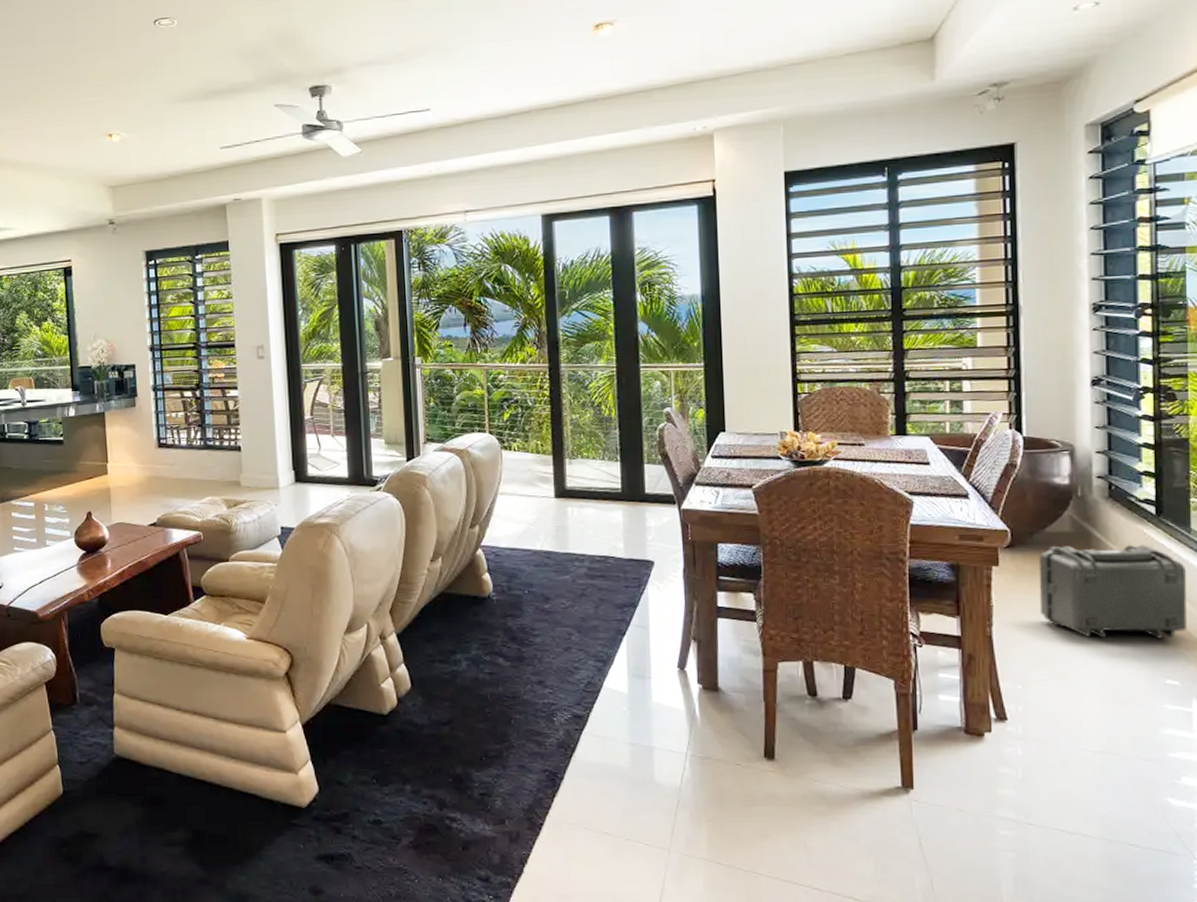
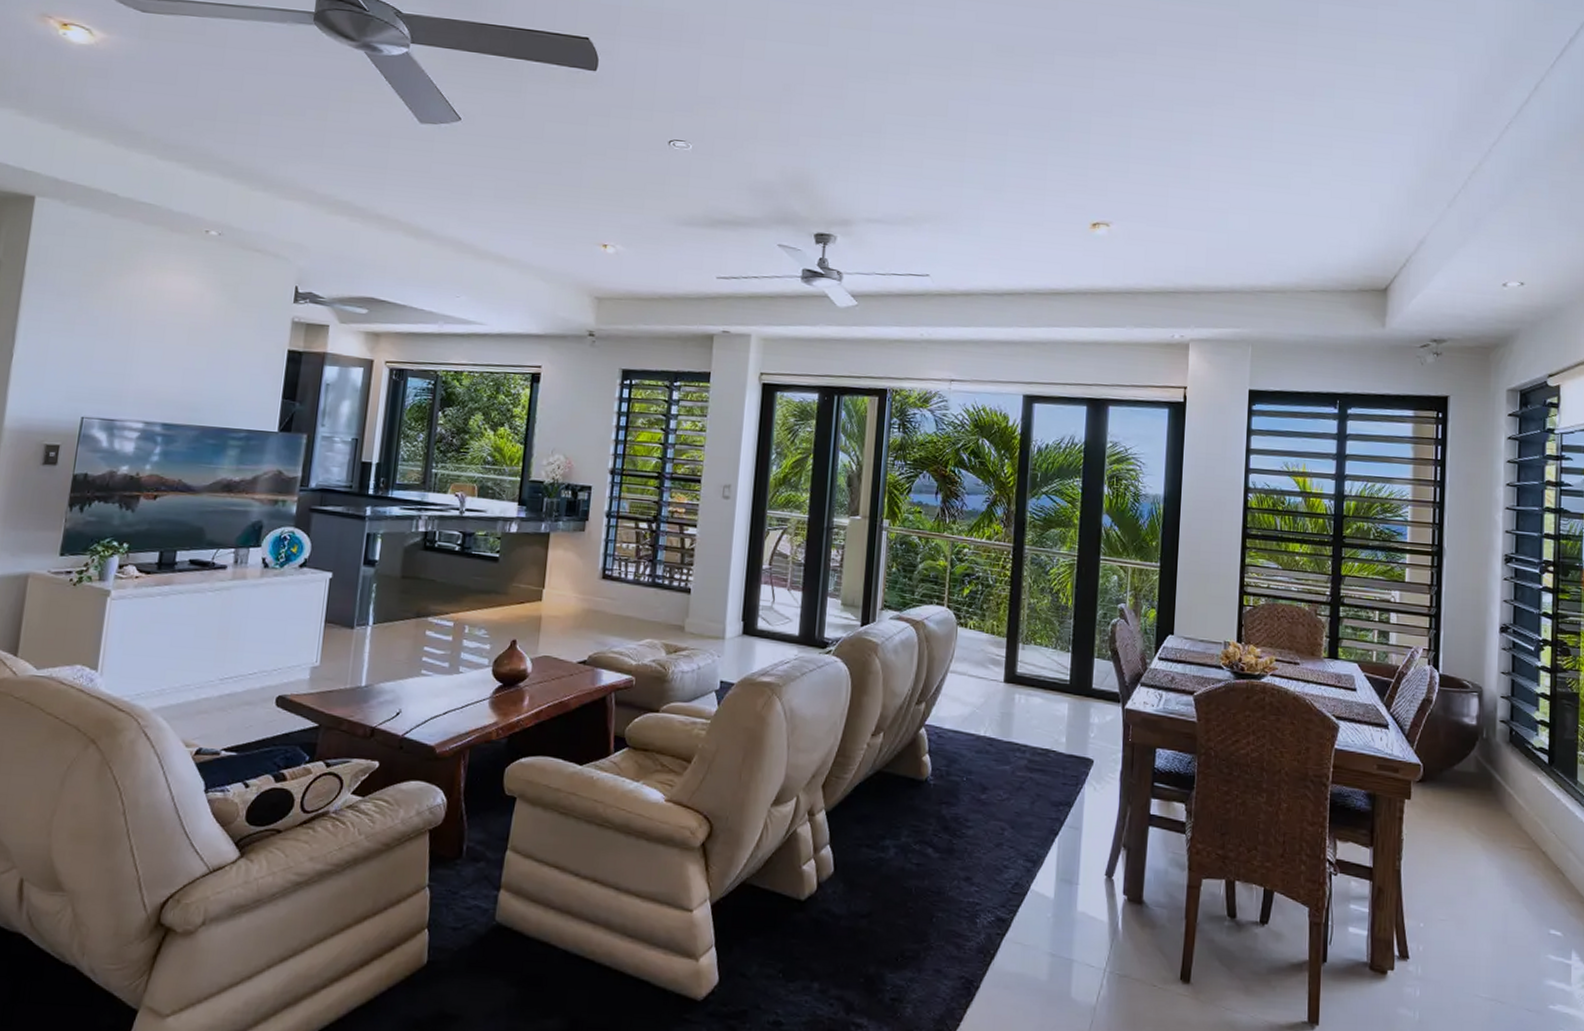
backpack: present [1038,545,1187,639] -> none [1444,784,1572,888]

